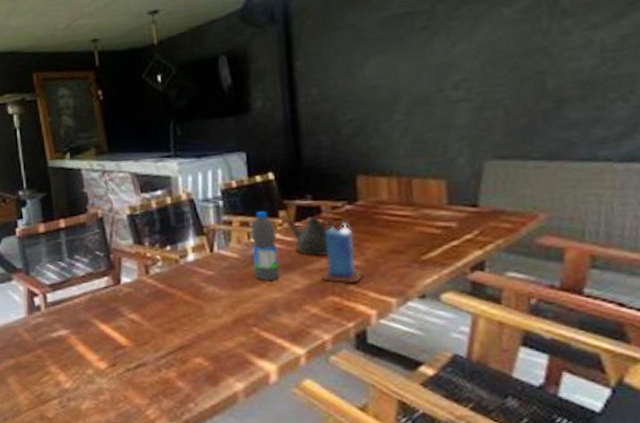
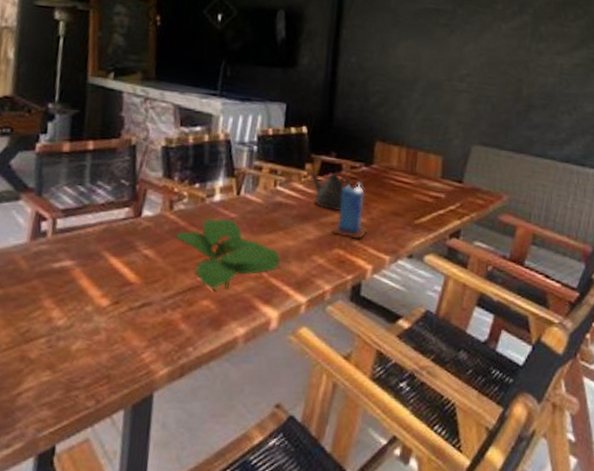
plant: none [154,277,270,348] -> present [173,218,281,291]
water bottle: present [250,210,280,280] -> none [273,161,301,229]

